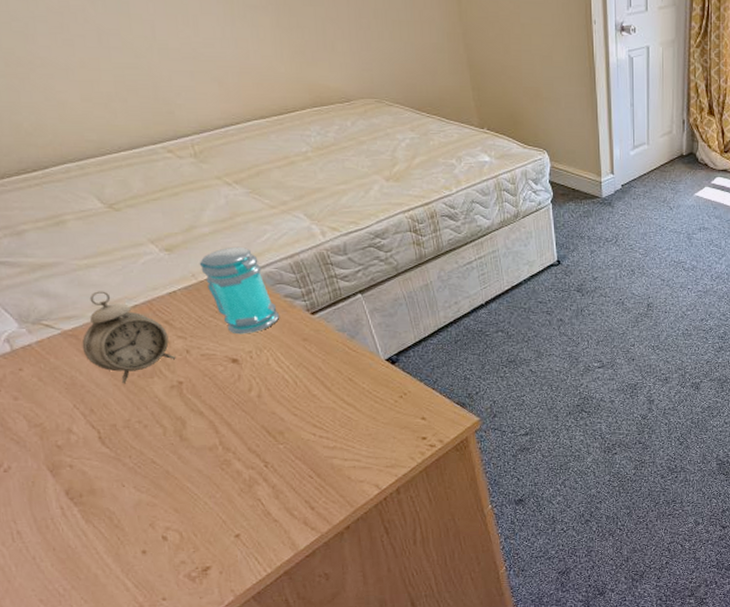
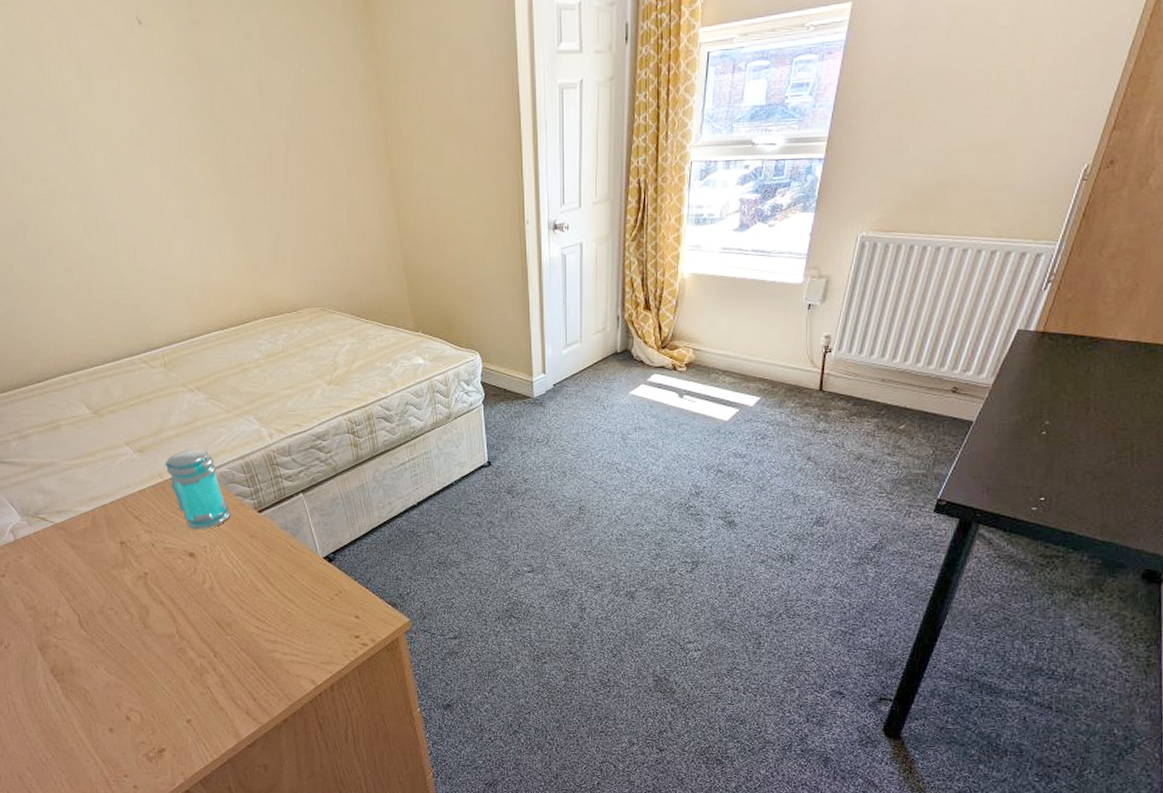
alarm clock: present [82,291,176,384] -> none [69,488,143,573]

